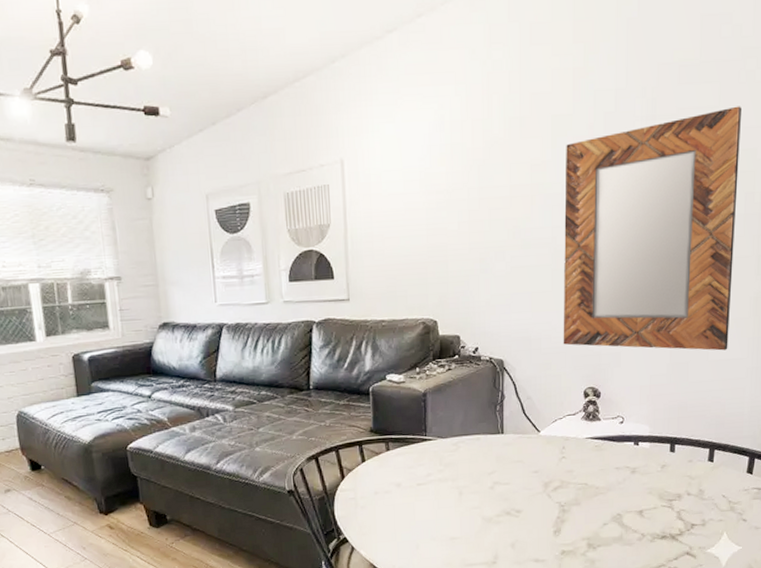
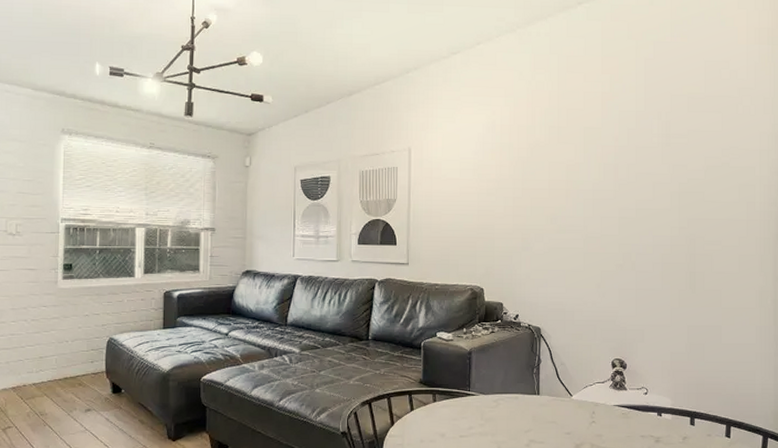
home mirror: present [563,106,741,351] -> none [593,132,740,335]

